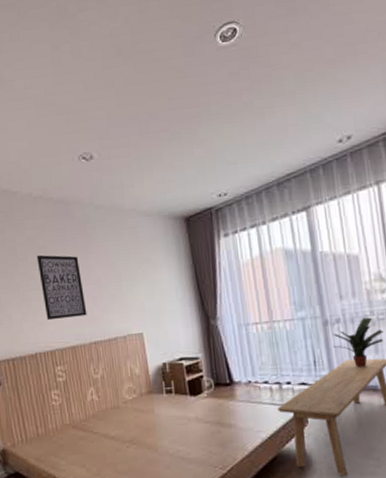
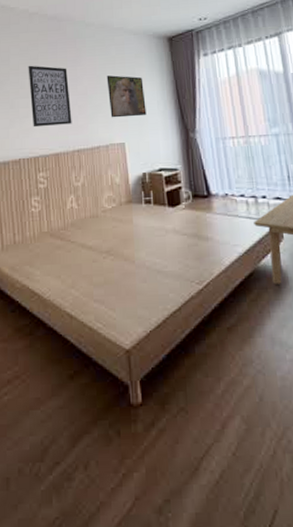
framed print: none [120,262,165,308] -> present [106,75,147,118]

